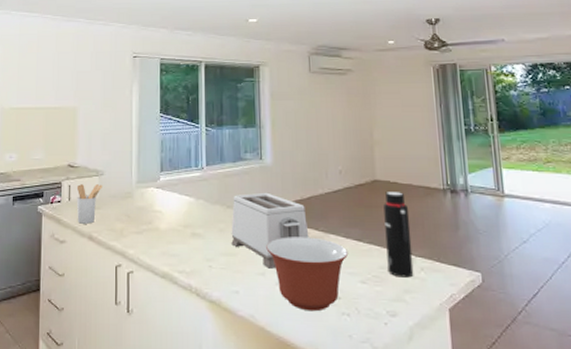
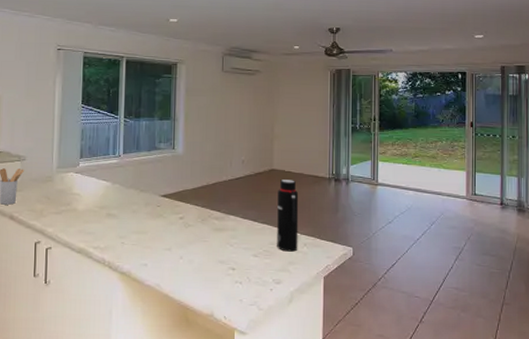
toaster: present [231,192,309,269] -> none [143,178,212,245]
mixing bowl: present [266,237,349,312] -> none [174,217,245,281]

